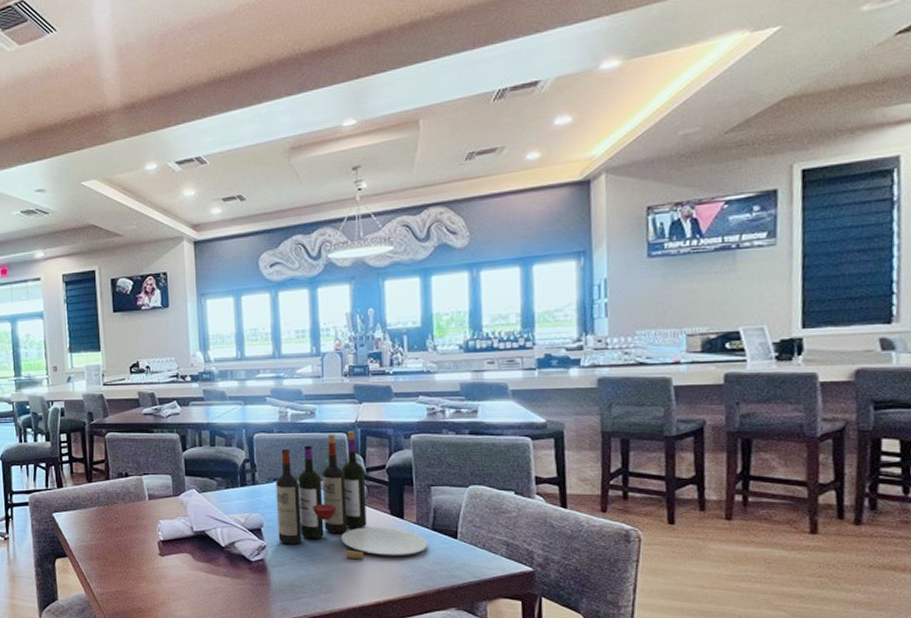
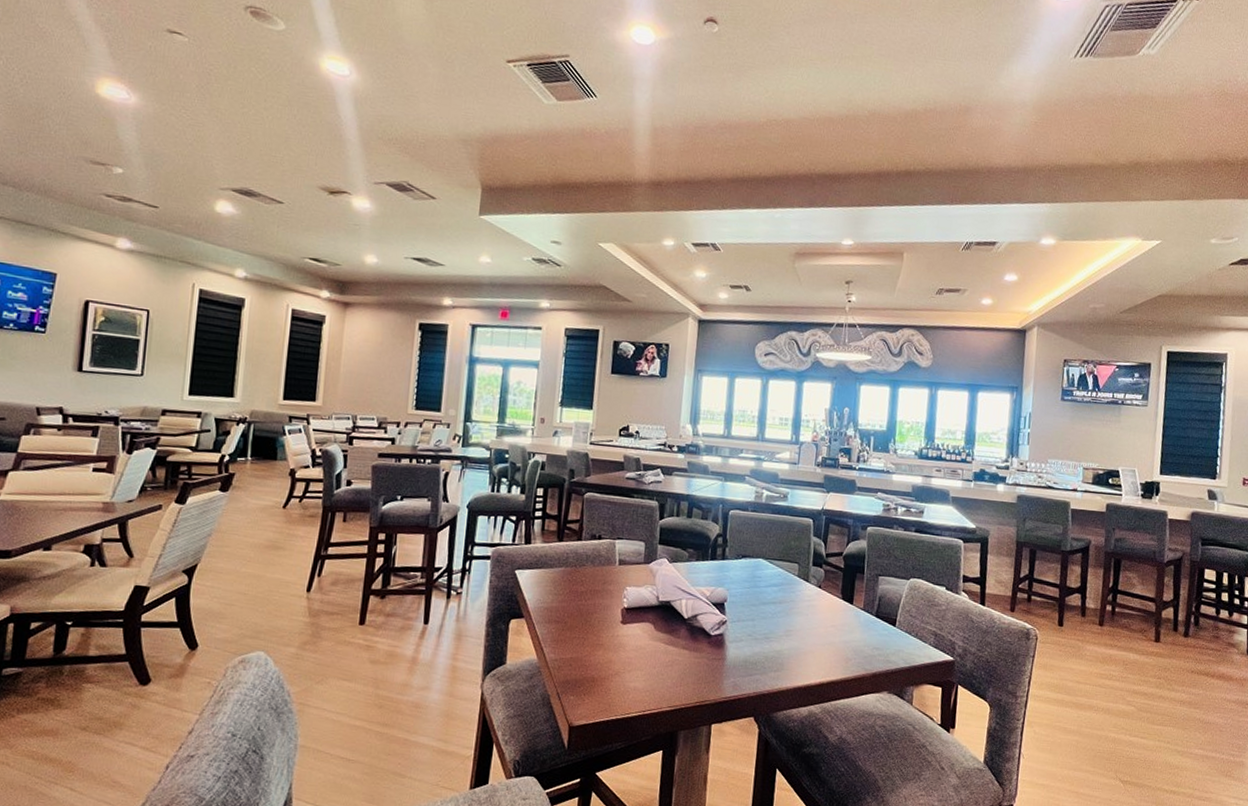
wine bottle: present [276,431,427,560] -> none [739,517,871,641]

